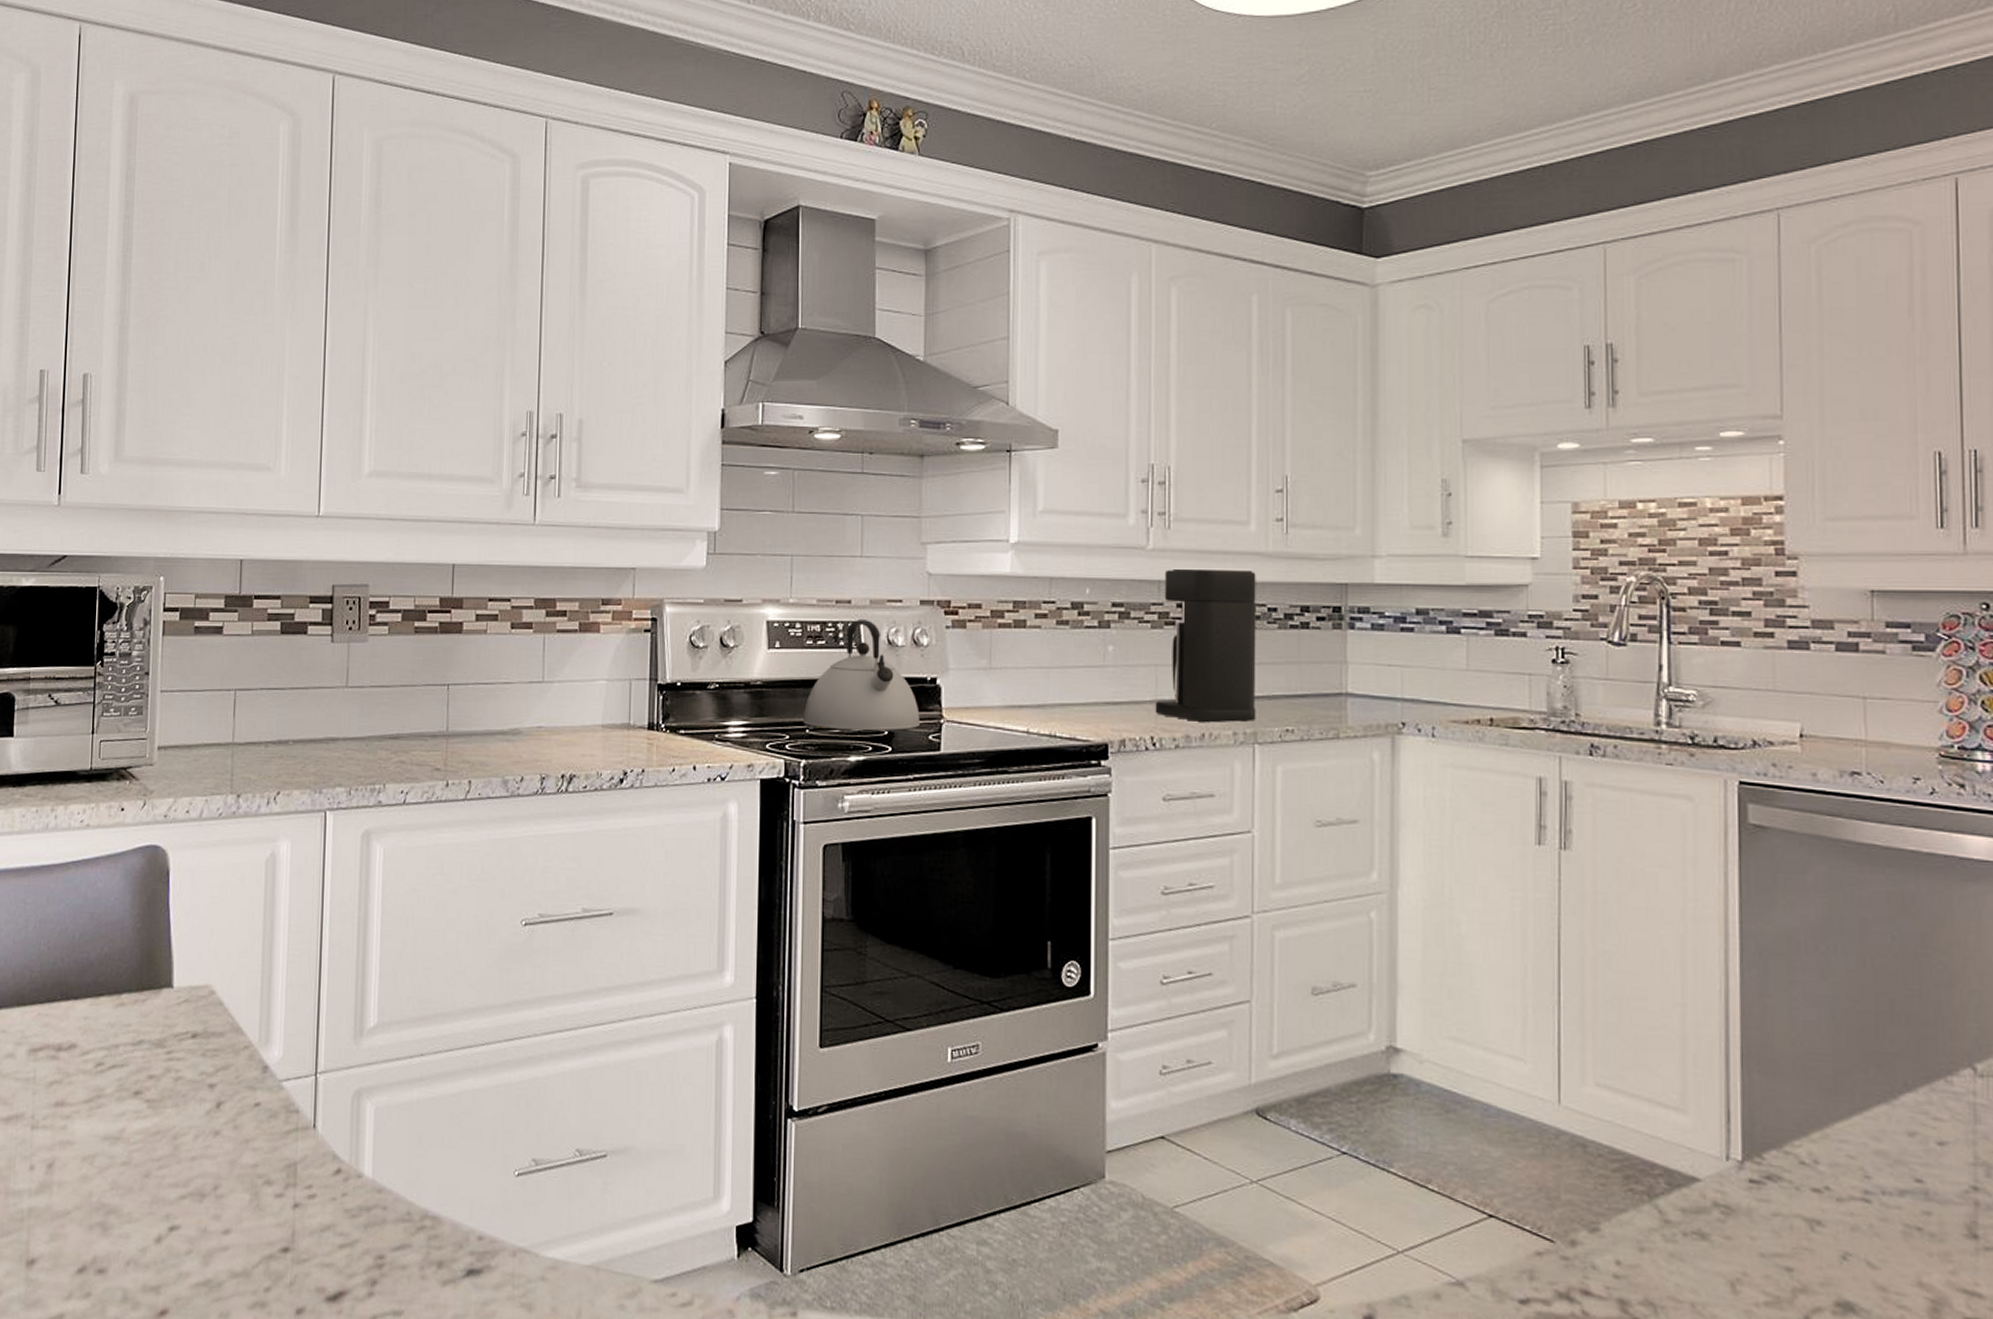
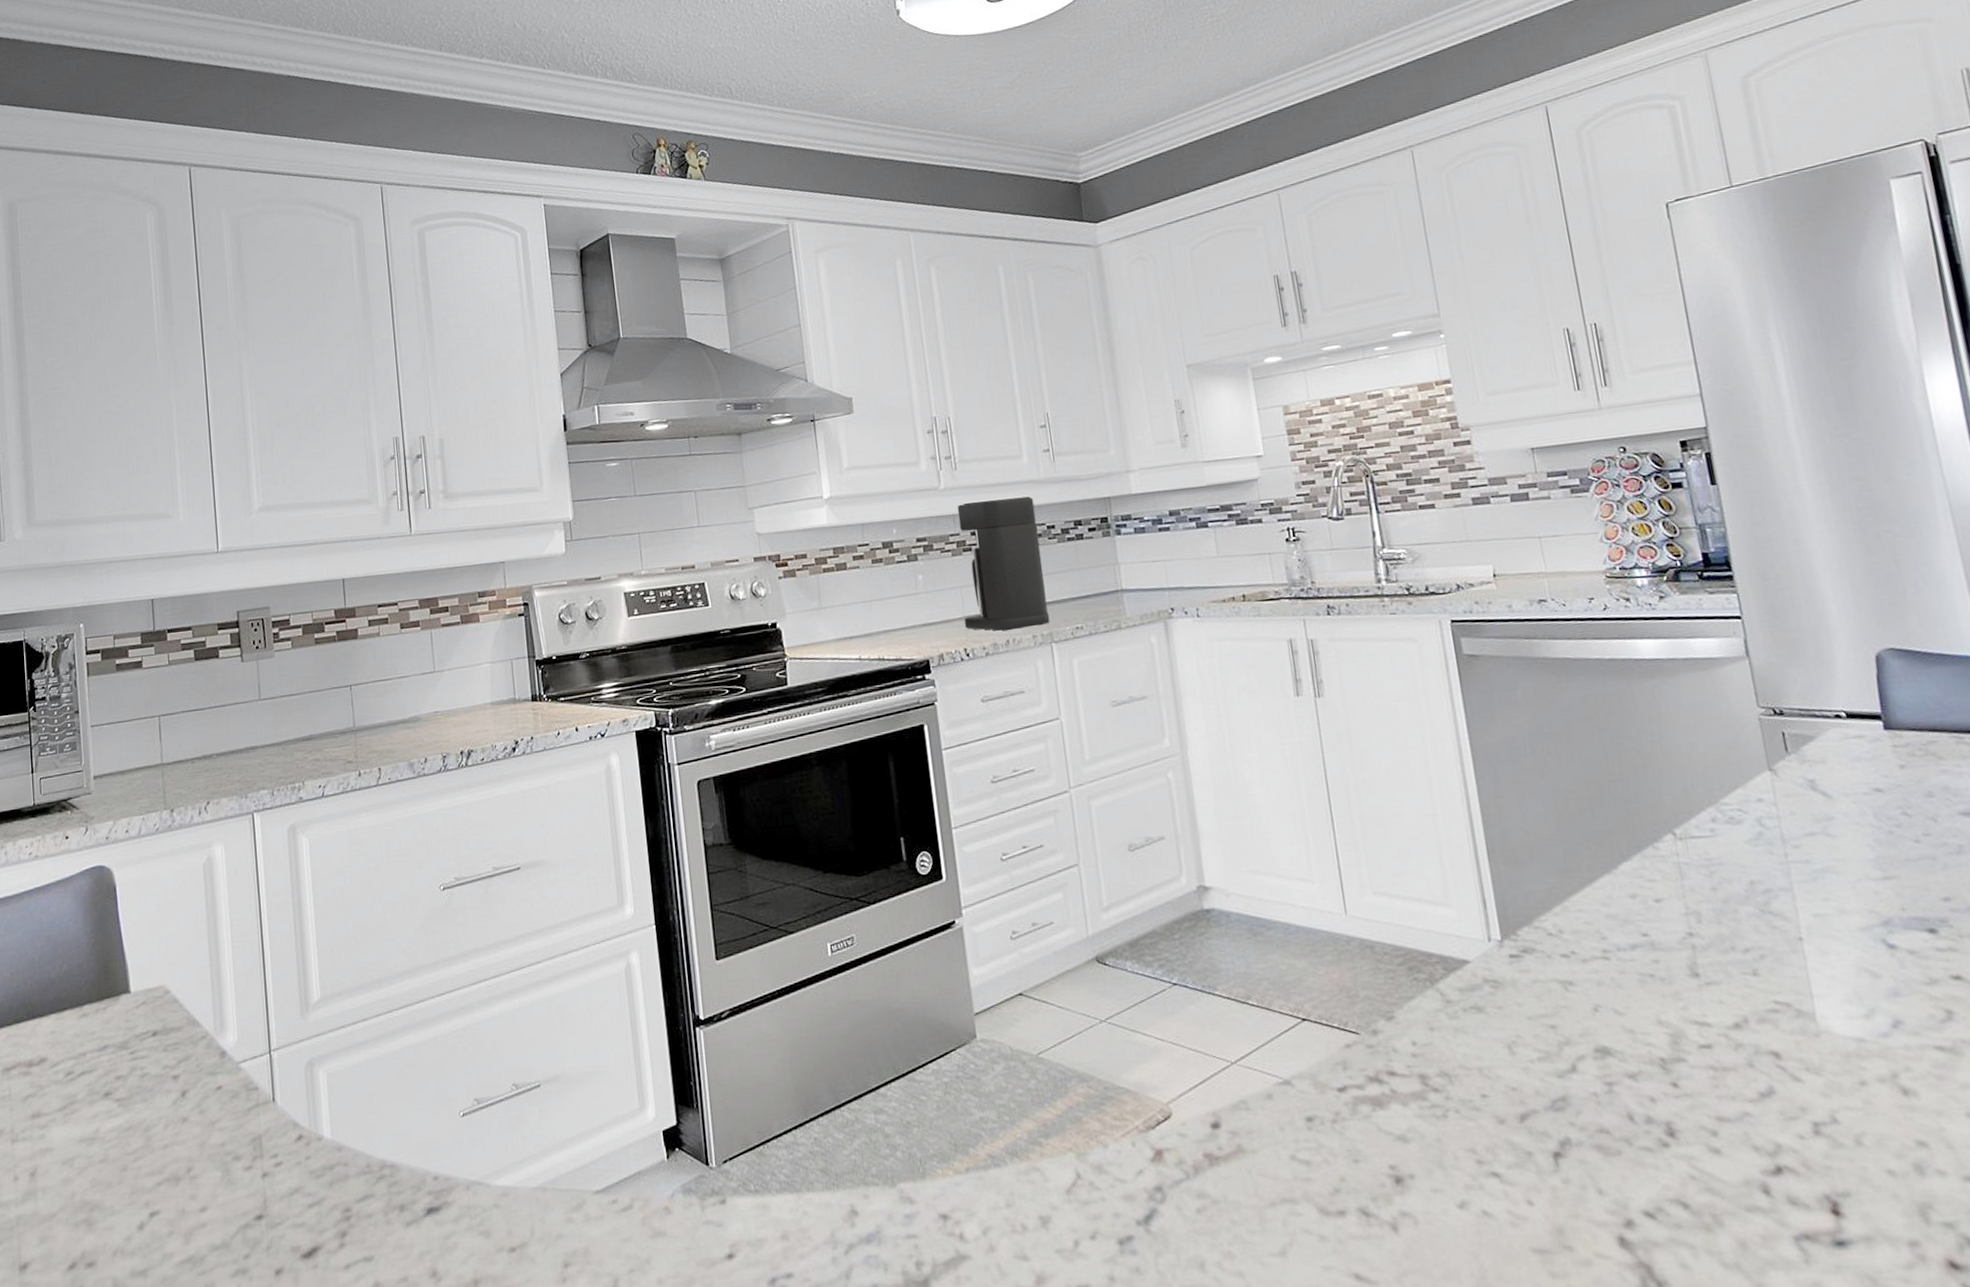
kettle: present [802,618,921,732] -> none [665,580,768,680]

